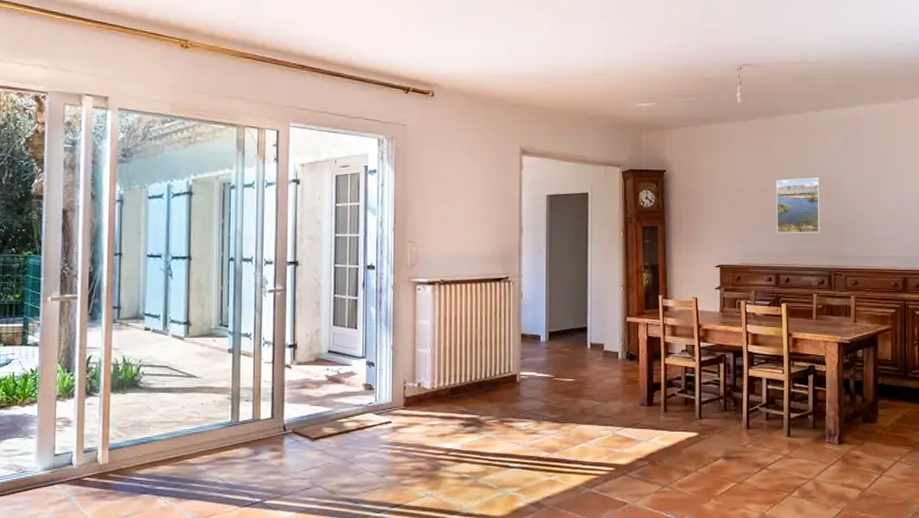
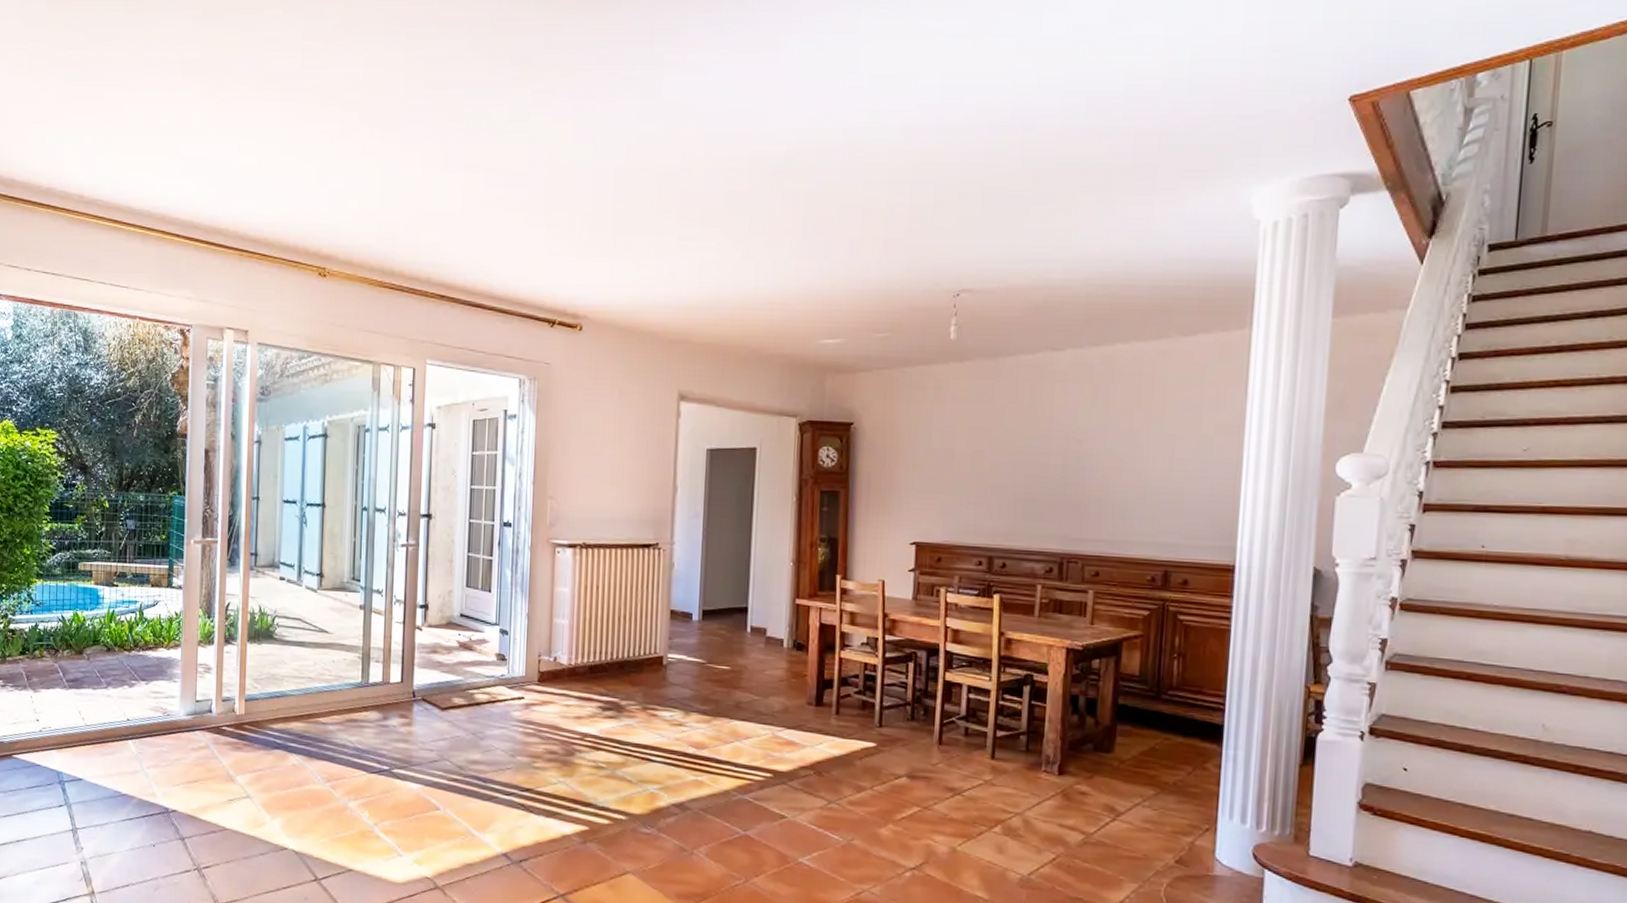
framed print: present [776,177,820,234] -> none [993,436,1056,508]

